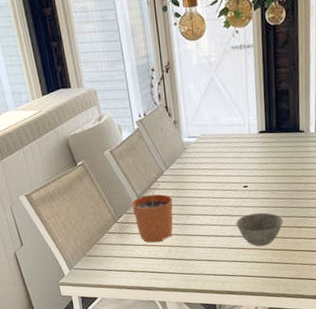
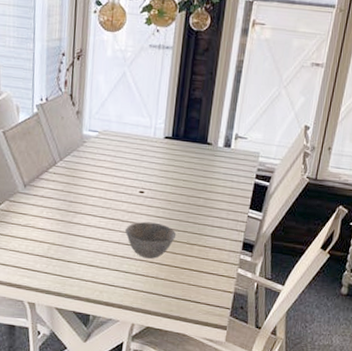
plant pot: present [131,183,173,243] -> none [16,174,62,238]

